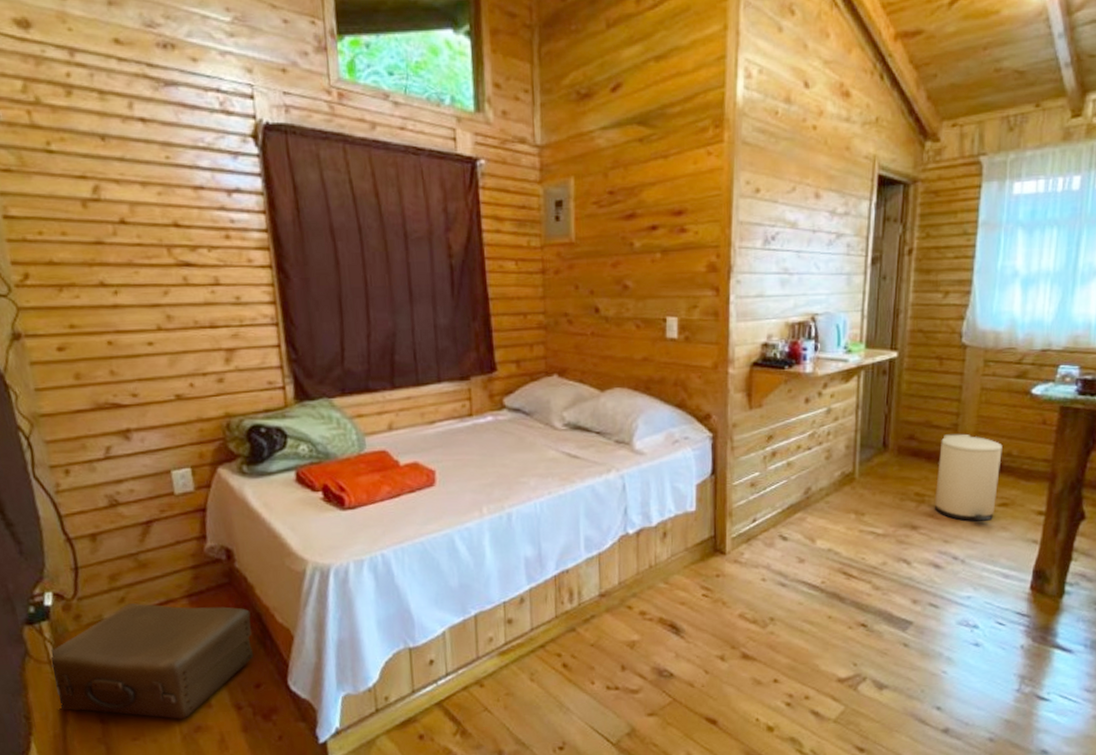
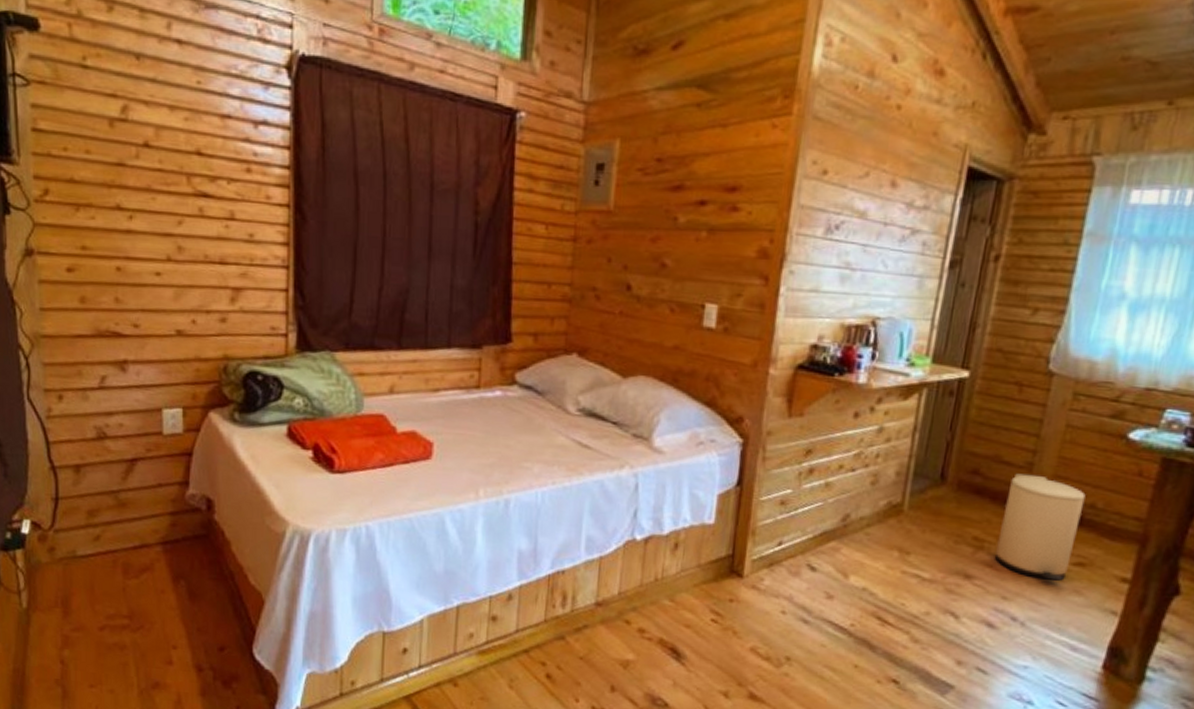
suitcase: present [50,603,254,719] -> none [19,542,223,673]

